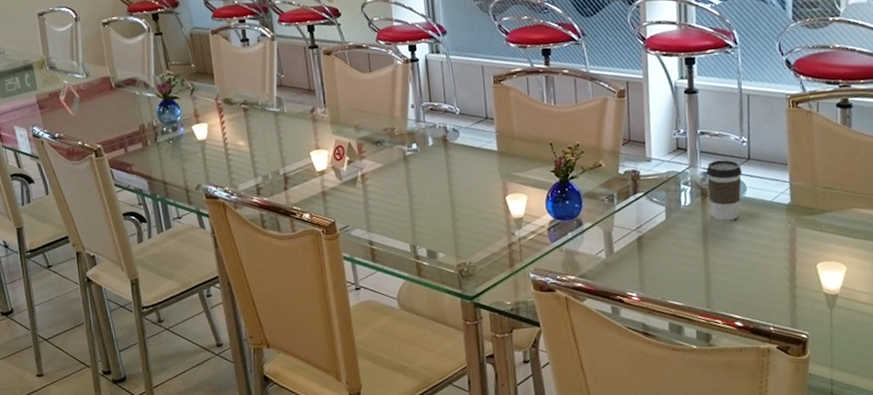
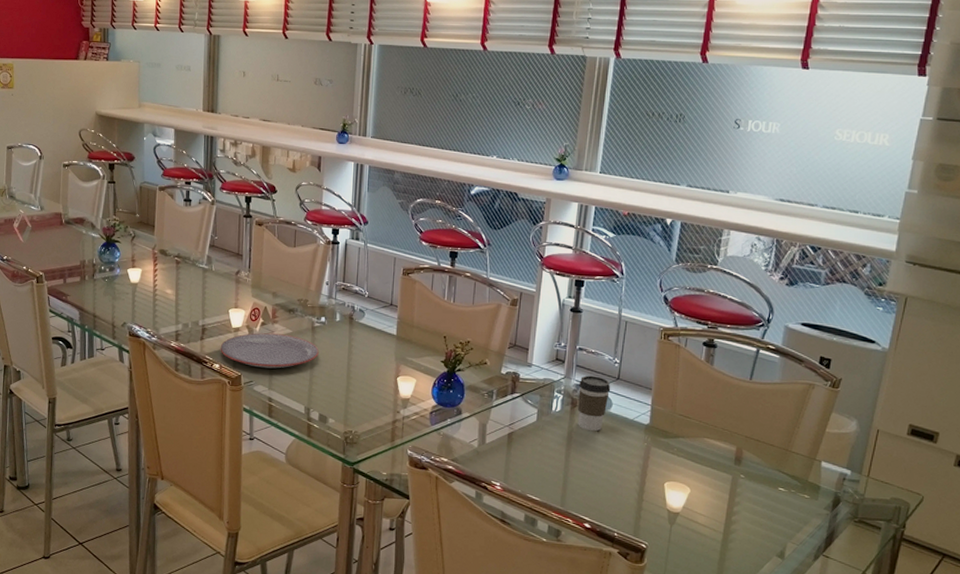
plate: none [307,169,416,211] -> present [220,333,319,369]

